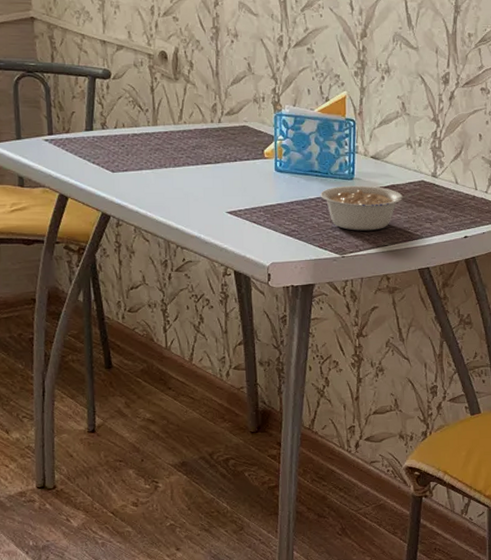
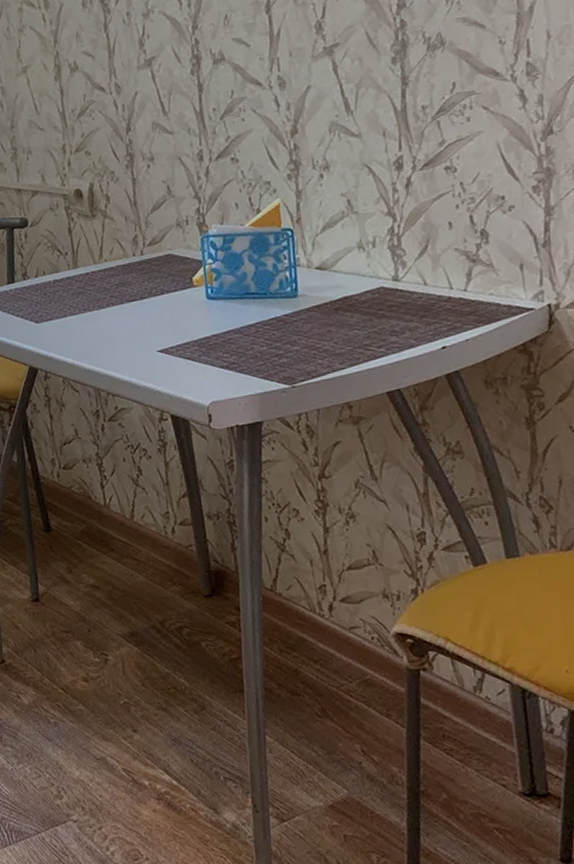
legume: present [320,185,421,231] -> none [260,301,381,355]

